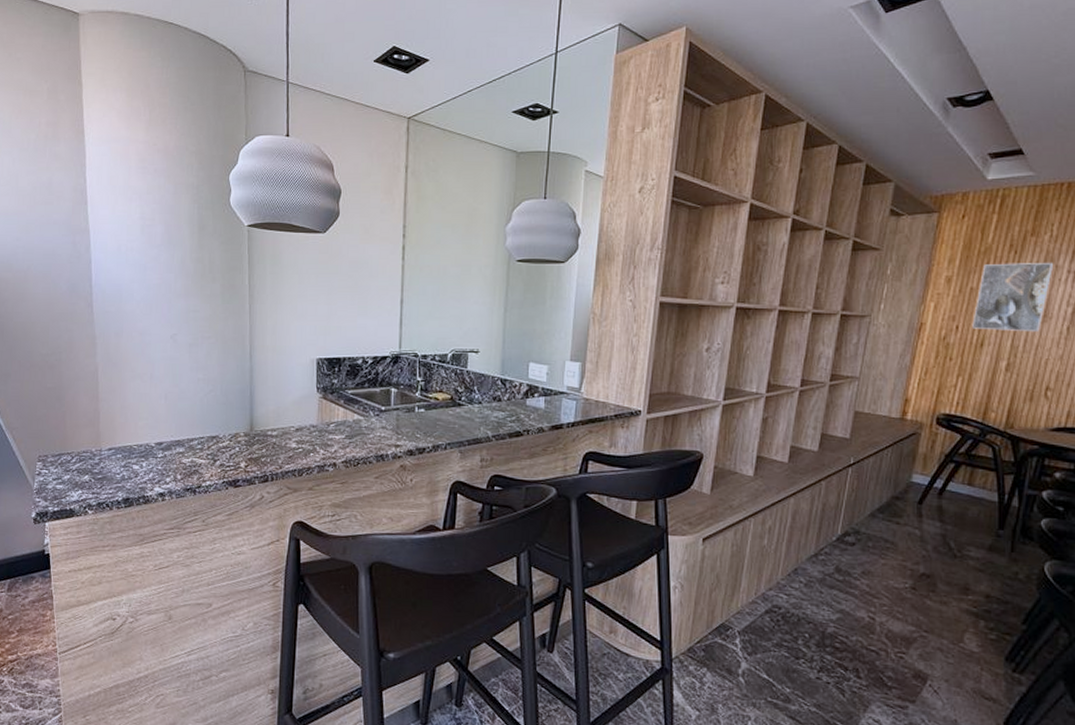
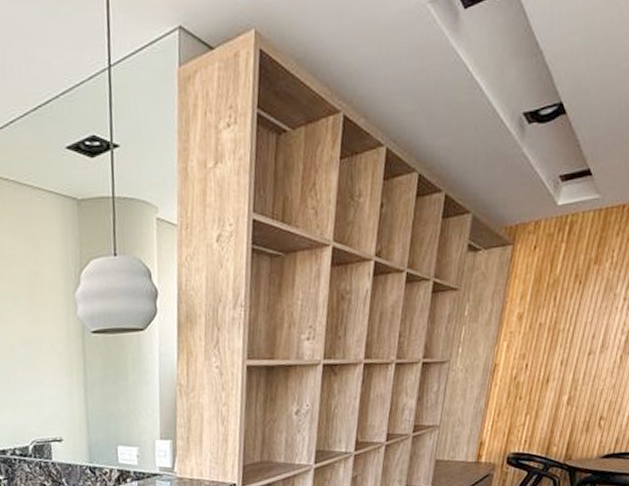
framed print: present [972,263,1054,331] -> none [540,291,613,366]

